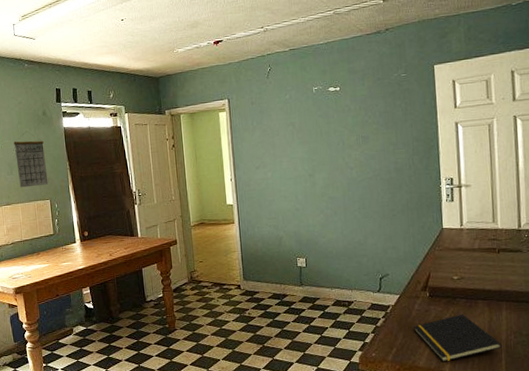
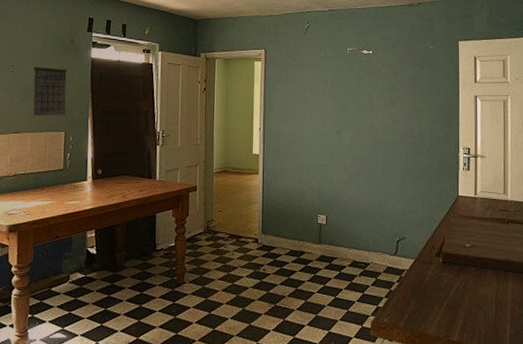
notepad: present [414,314,502,362] -> none [426,282,507,331]

